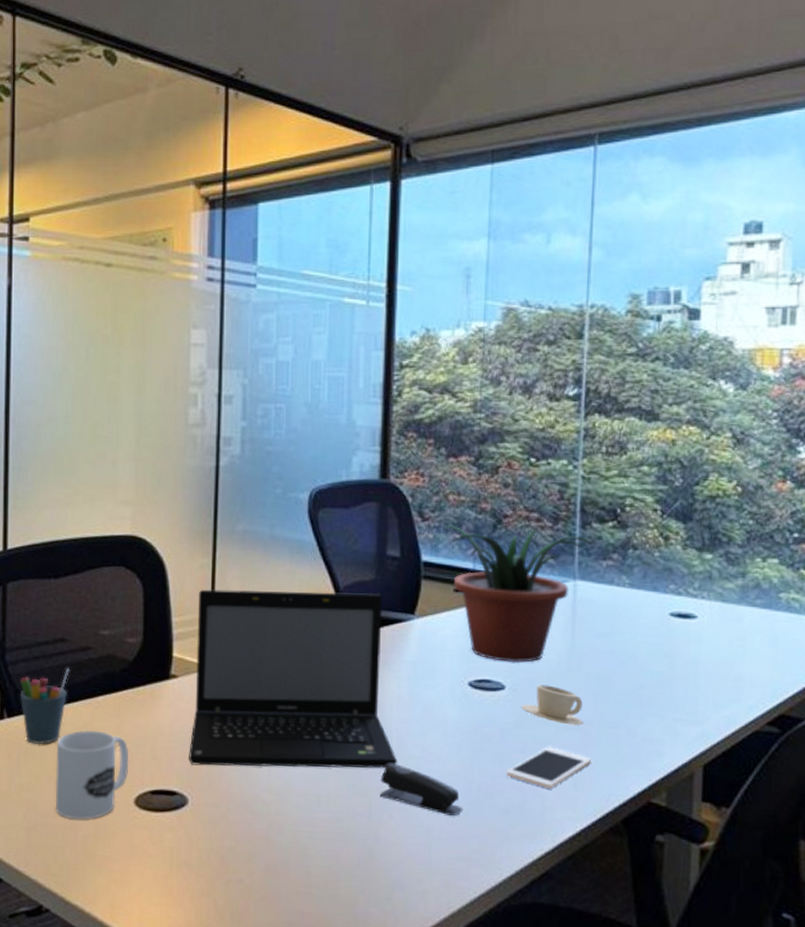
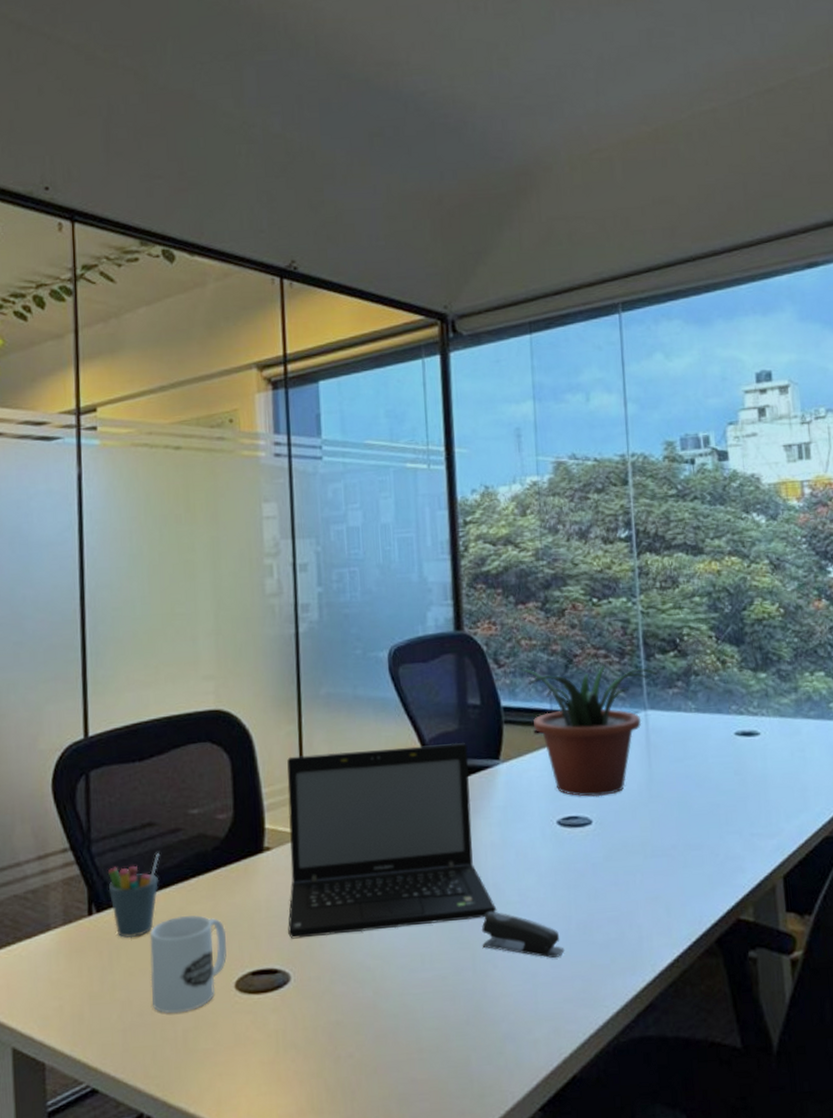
cell phone: present [506,747,591,788] -> none [601,876,680,918]
cup: present [521,685,583,726] -> none [609,815,669,852]

